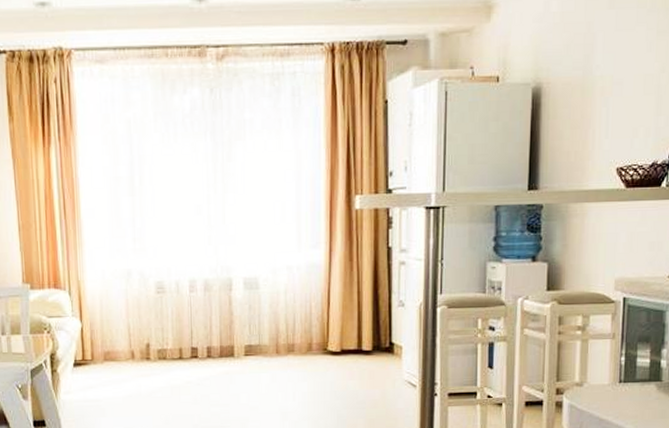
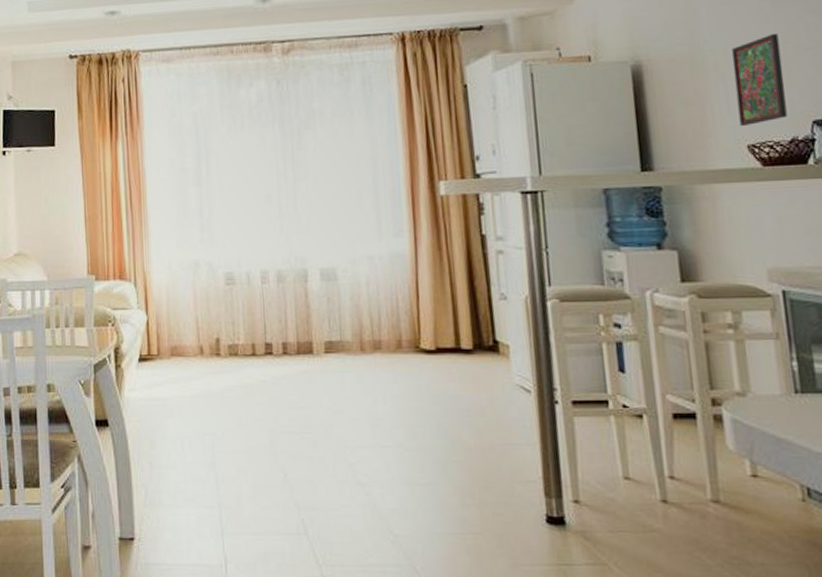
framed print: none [614,63,658,151] -> present [731,34,788,127]

